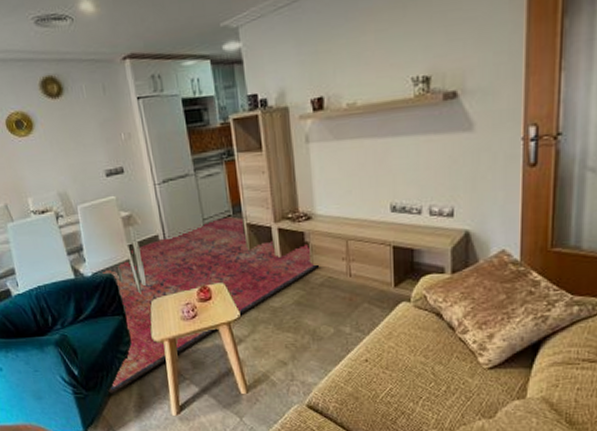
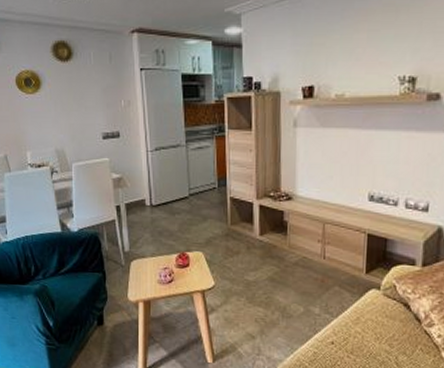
rug: present [103,216,320,394] -> none [78,189,296,349]

